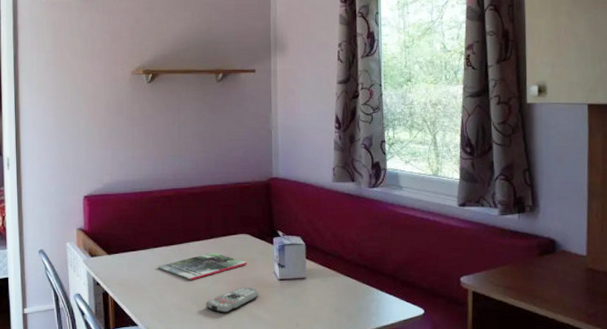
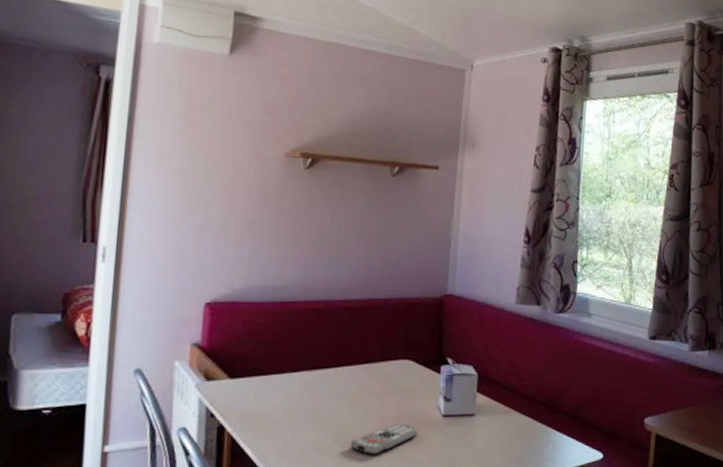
magazine: present [158,252,248,280] -> none [294,379,408,414]

